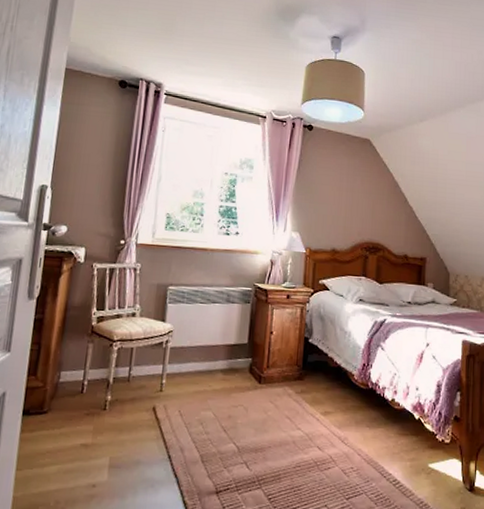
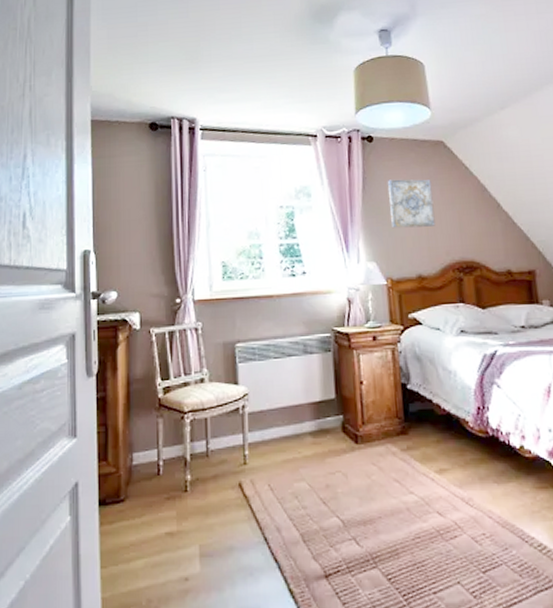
wall art: none [317,165,355,210] -> present [387,179,436,229]

